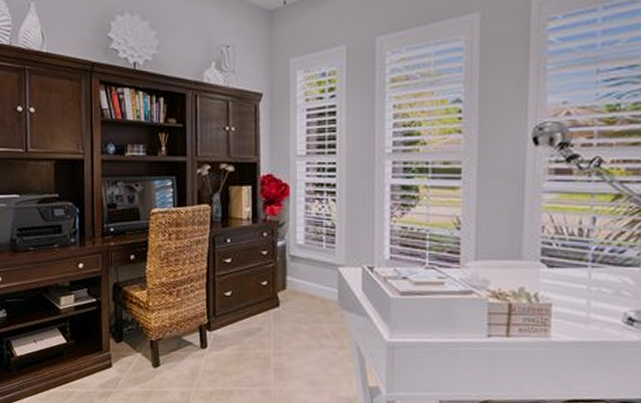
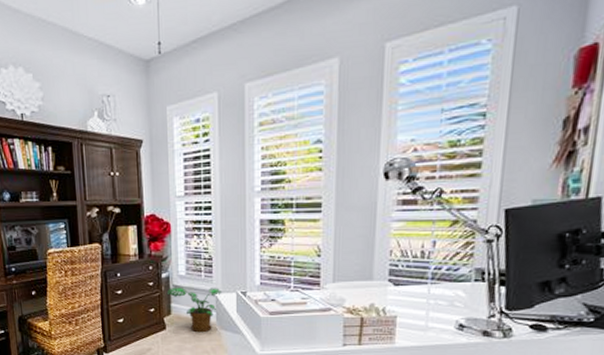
potted plant: none [282,257,345,313] -> present [166,286,221,333]

